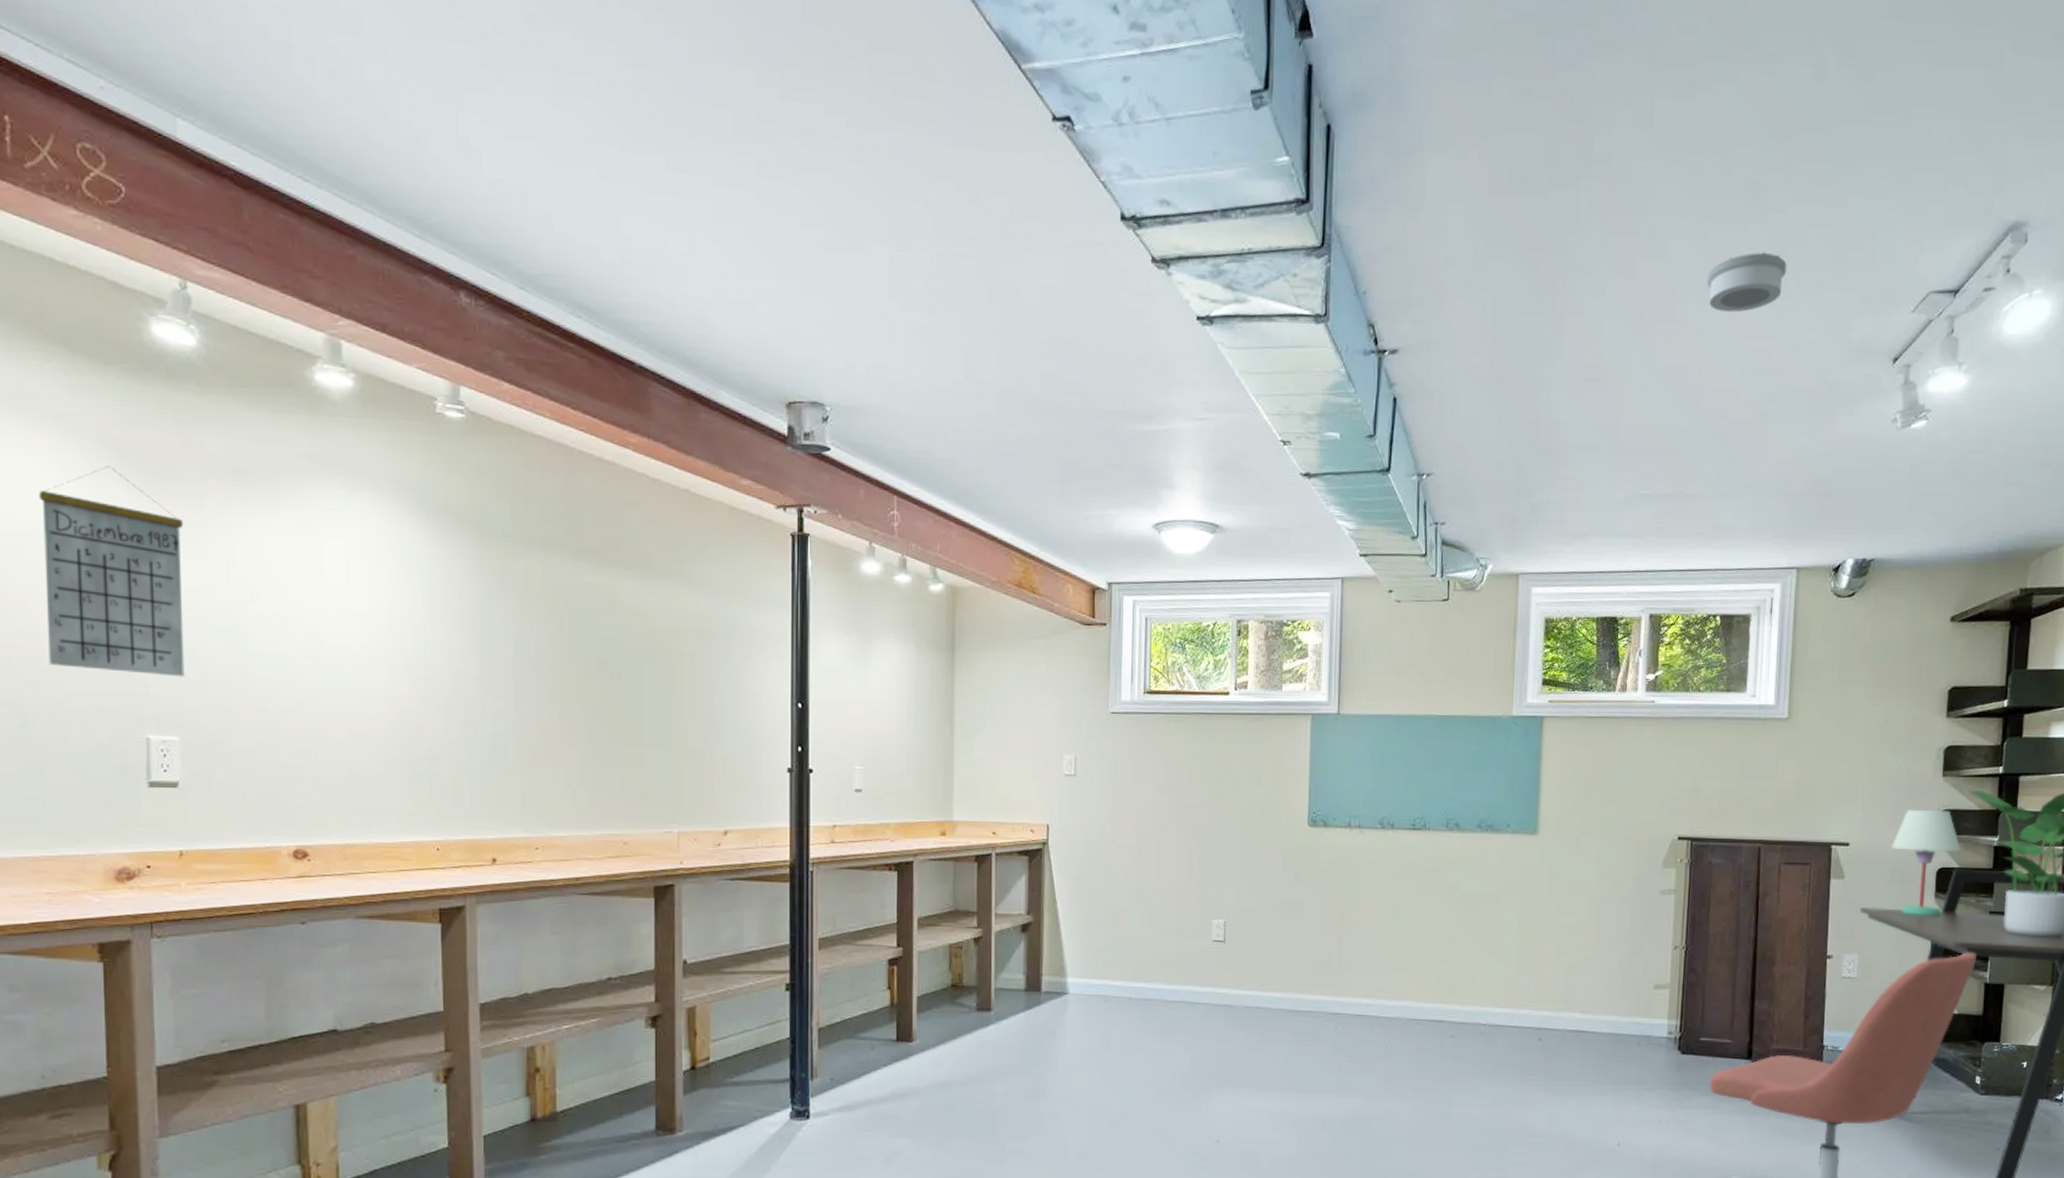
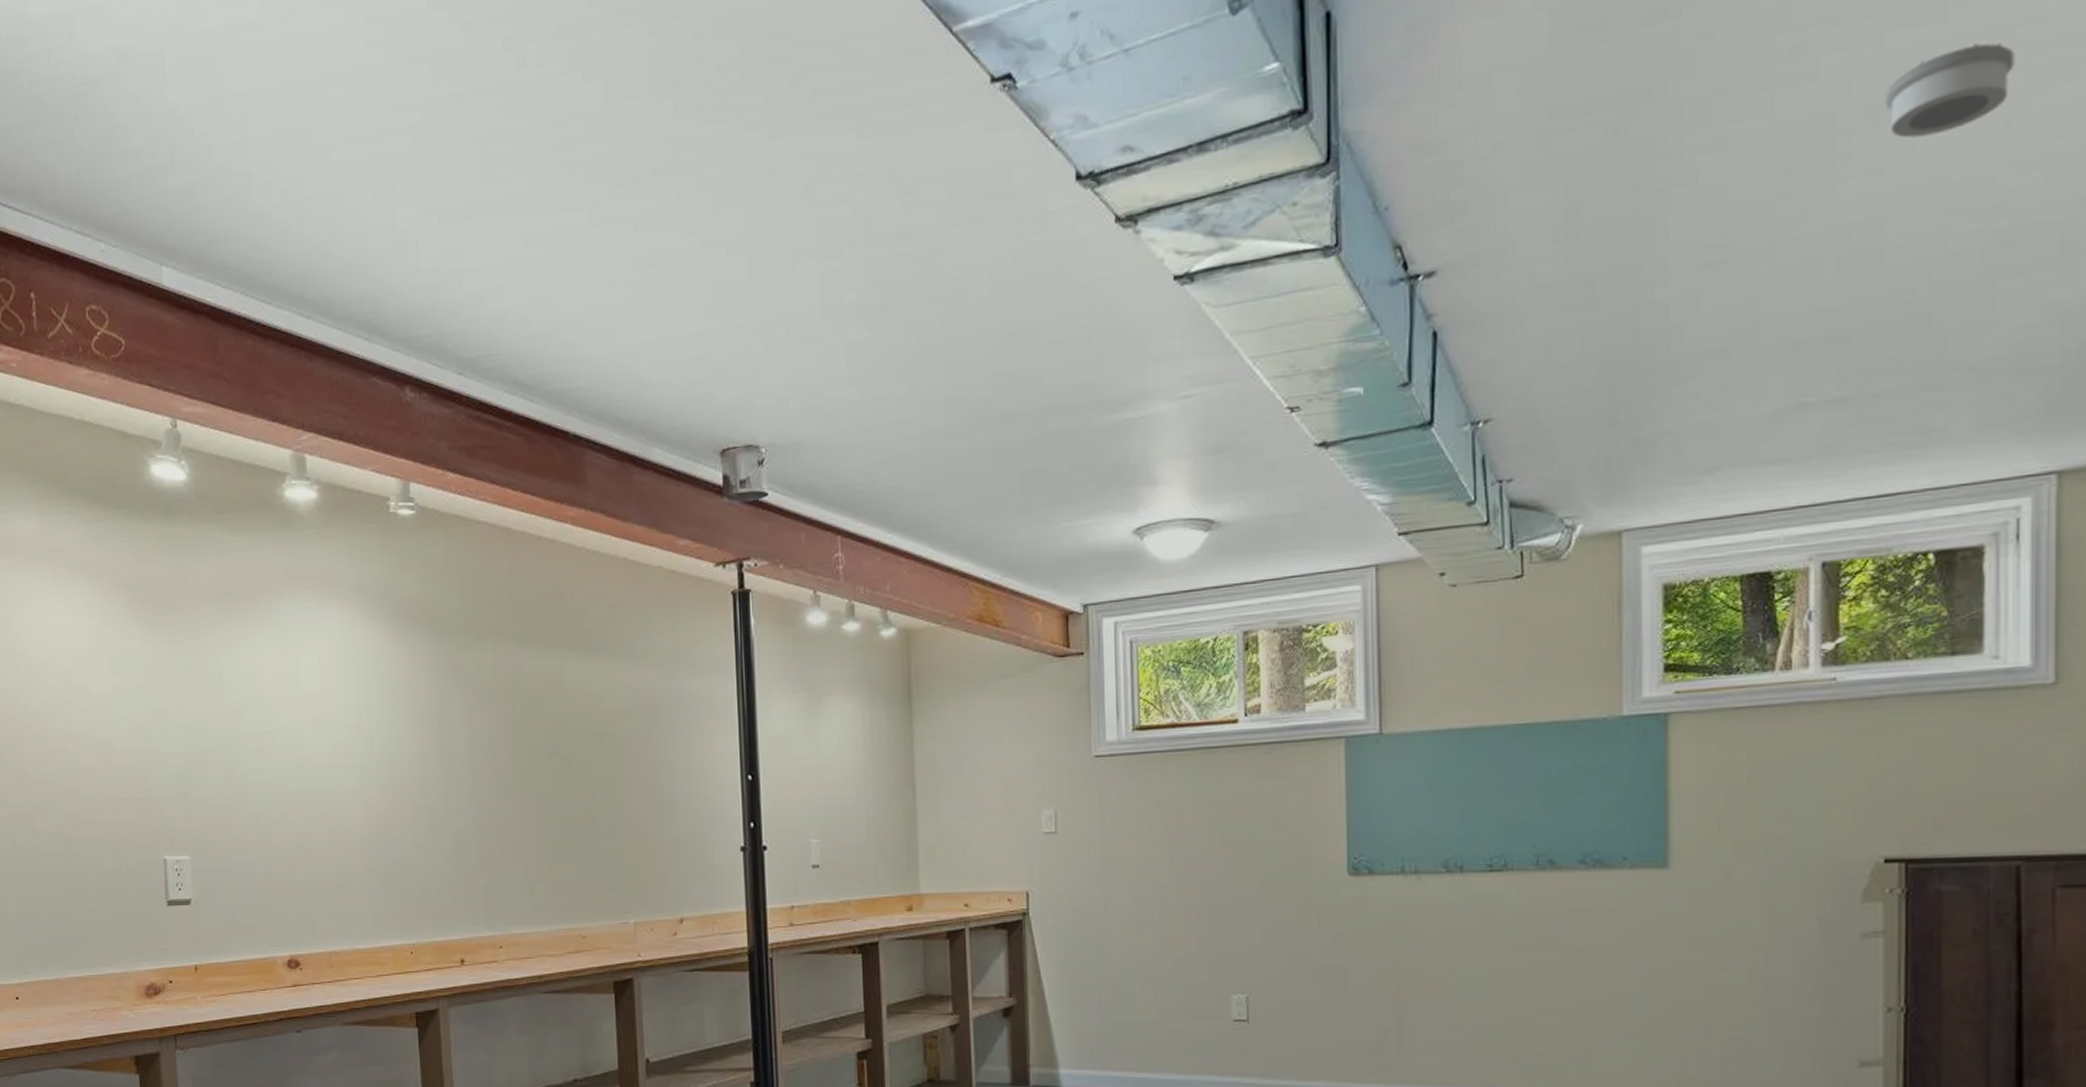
calendar: present [38,465,185,677] -> none [71,604,191,799]

